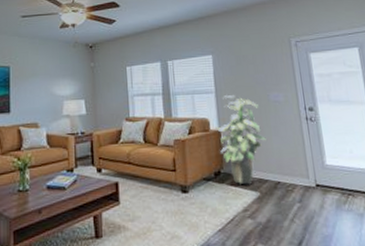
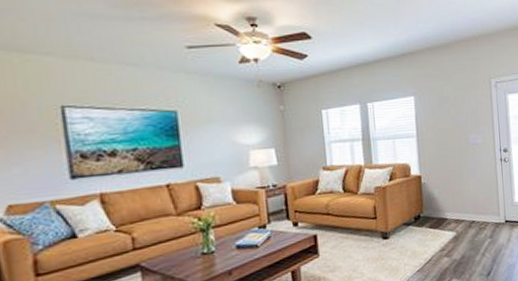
indoor plant: present [215,95,266,185] -> none [416,138,464,227]

